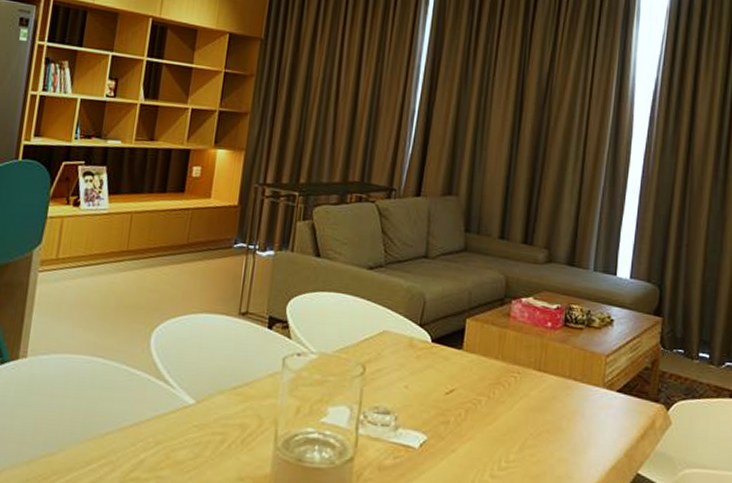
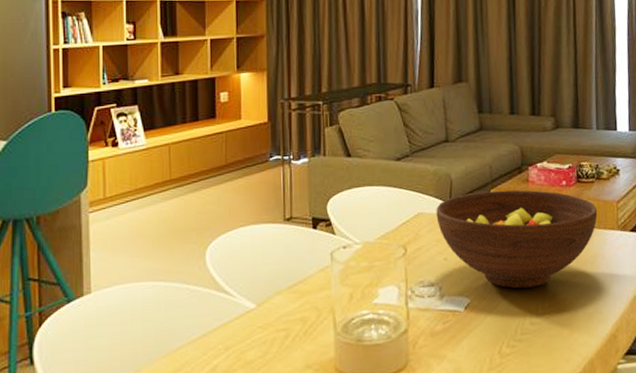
fruit bowl: none [403,318,583,436] -> present [436,190,598,289]

